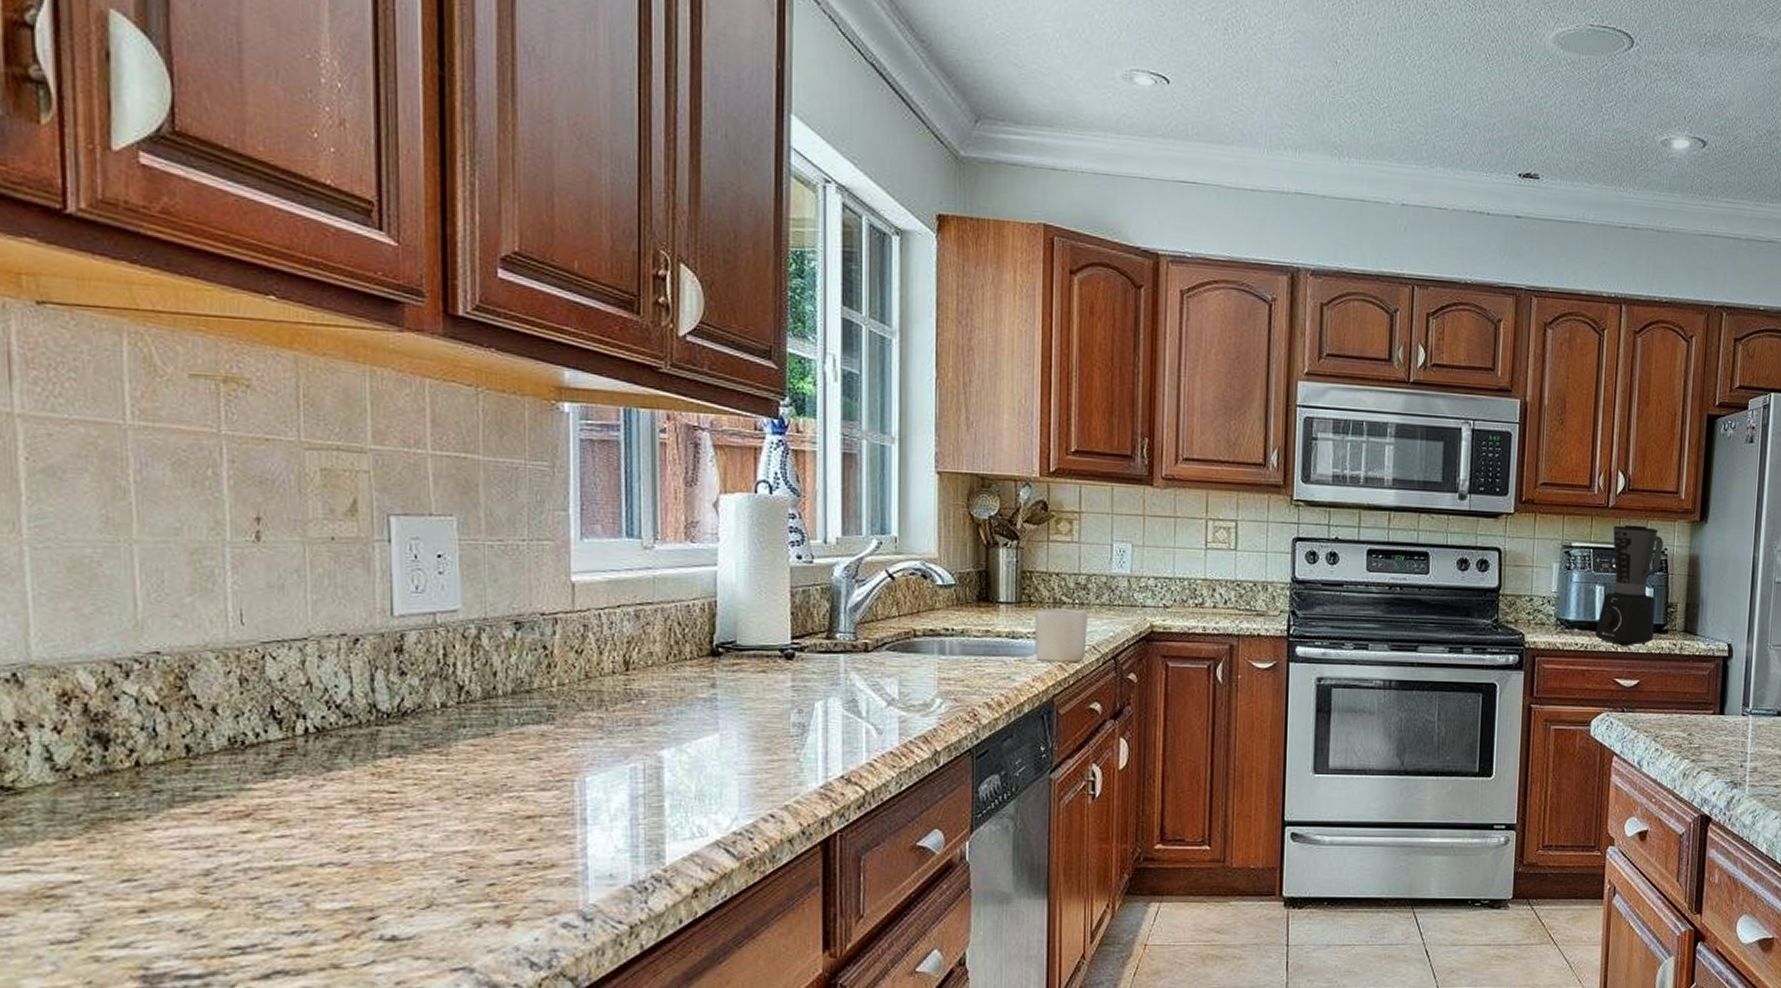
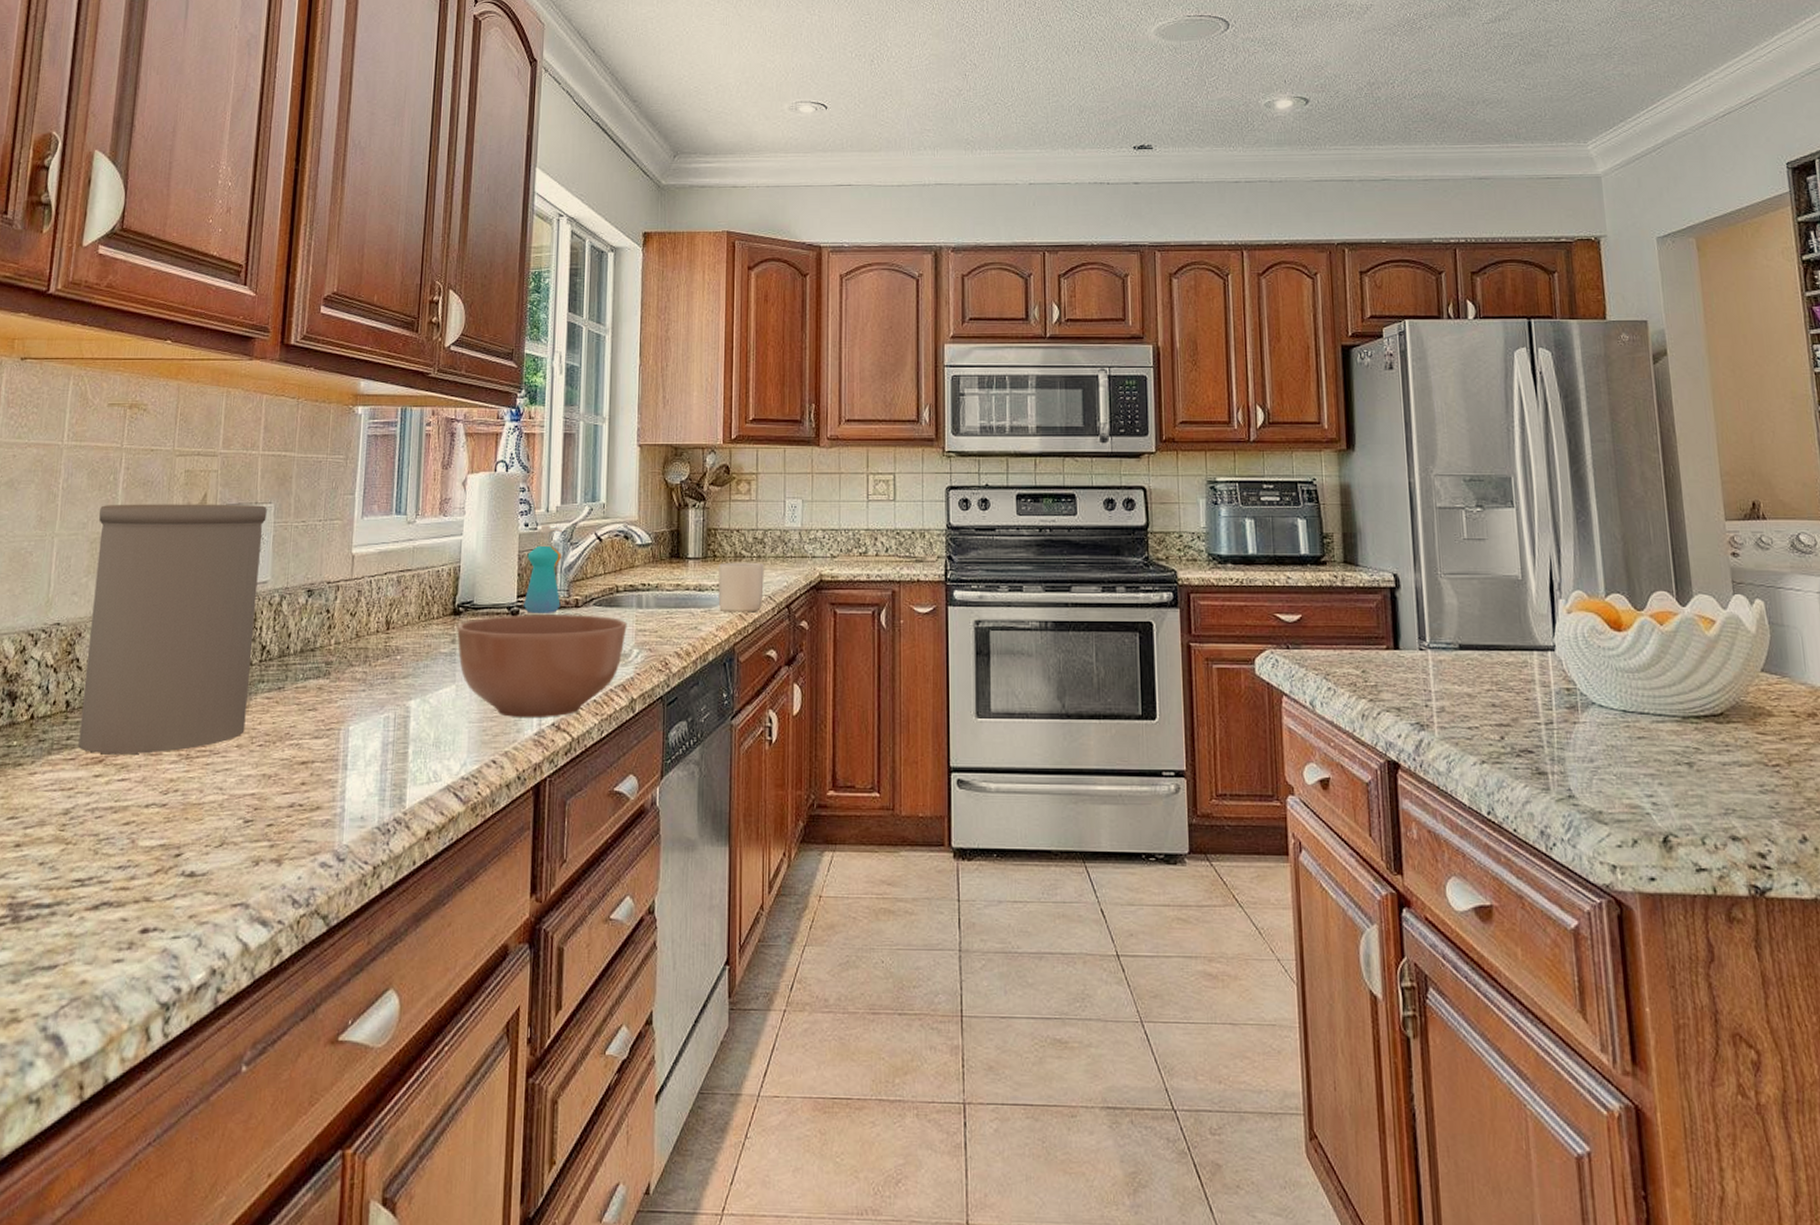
canister: none [196,506,447,807] -> present [78,504,267,754]
bowl: none [717,658,928,771] -> present [457,614,627,719]
soap dispenser: none [800,558,846,659] -> present [524,525,562,614]
blender: present [1595,524,1664,647] -> none [1250,457,1312,580]

